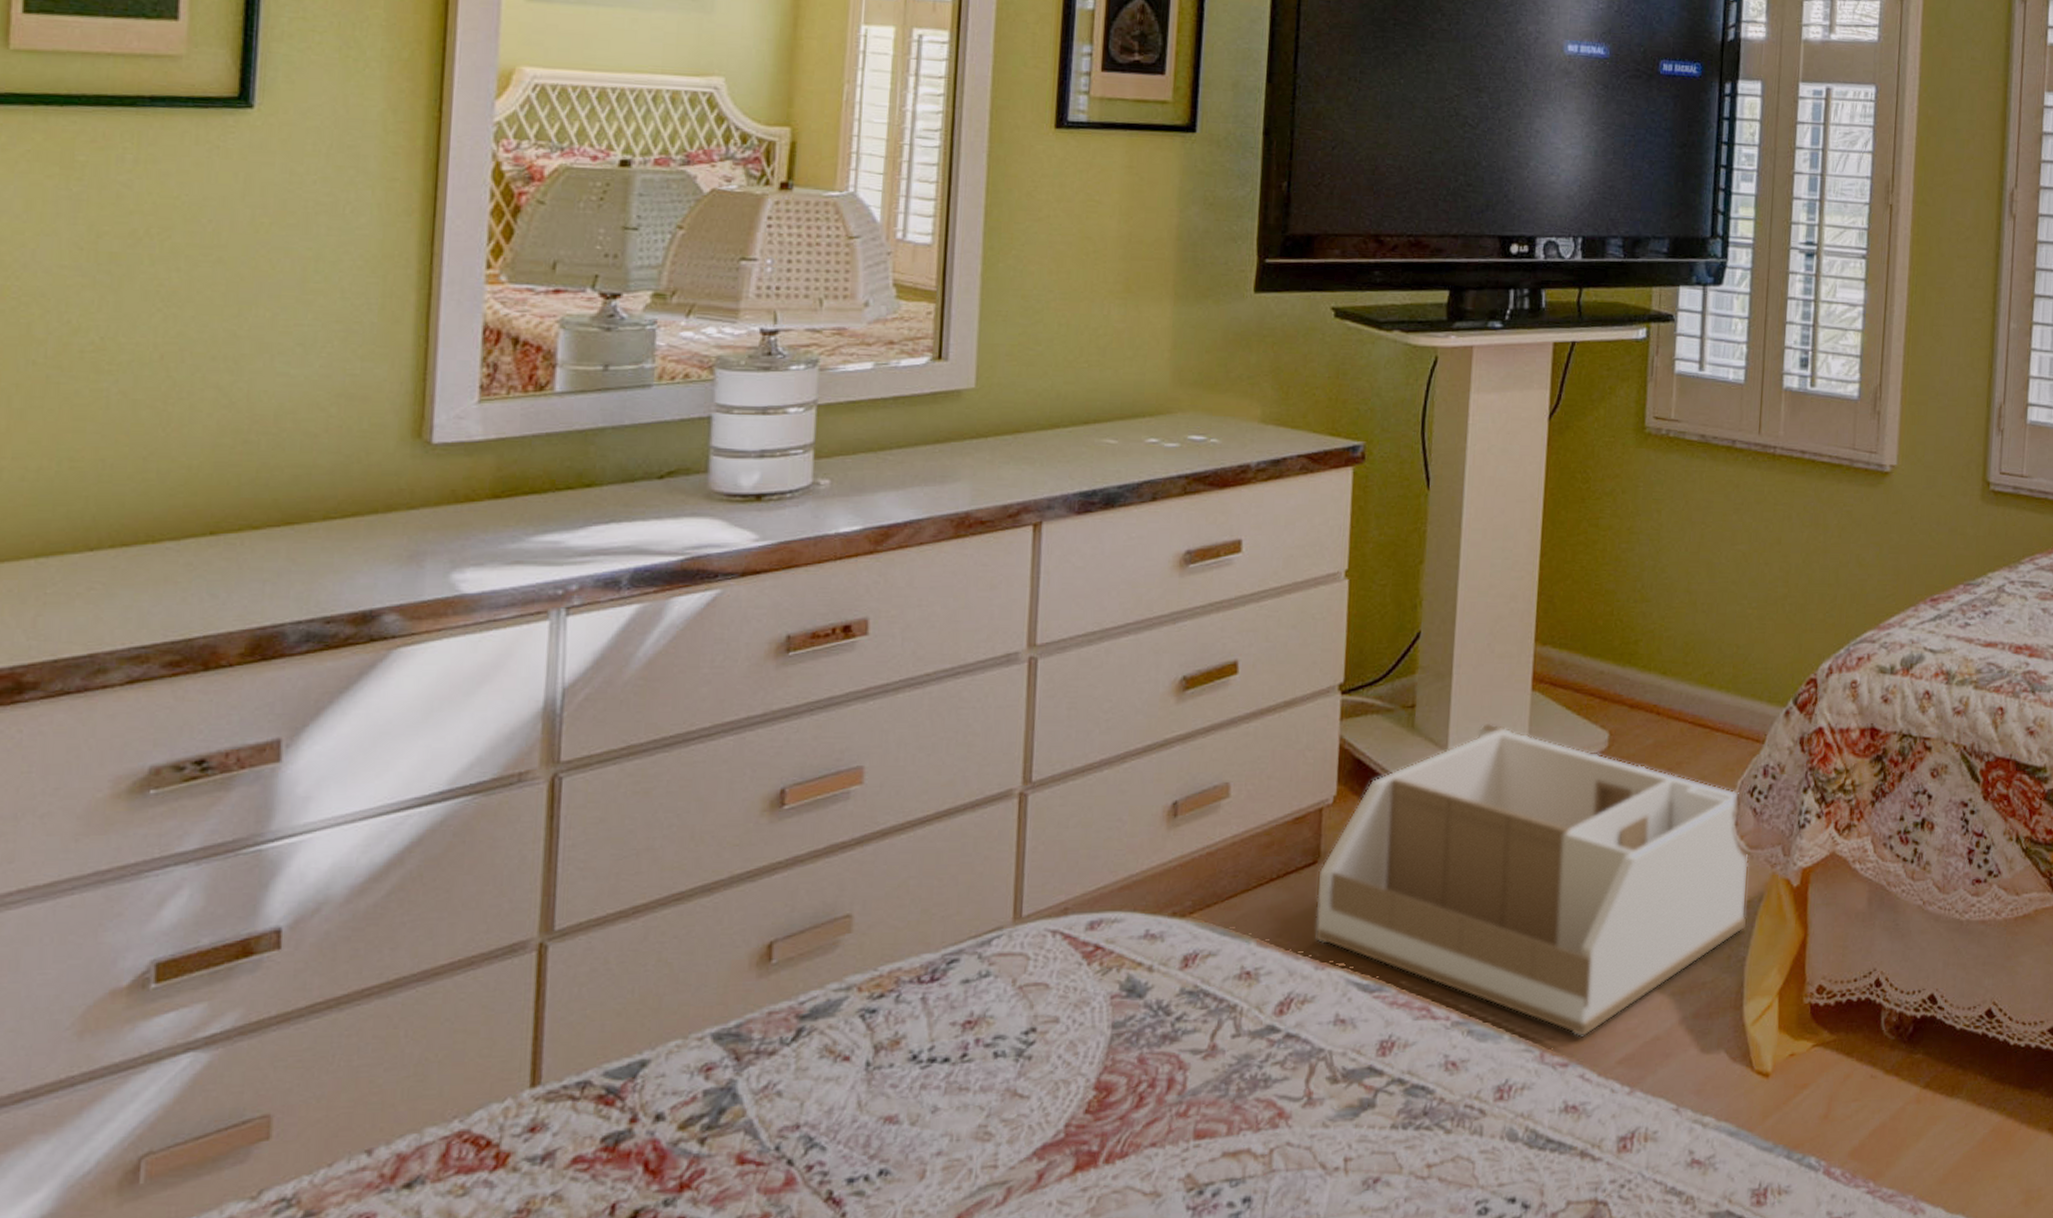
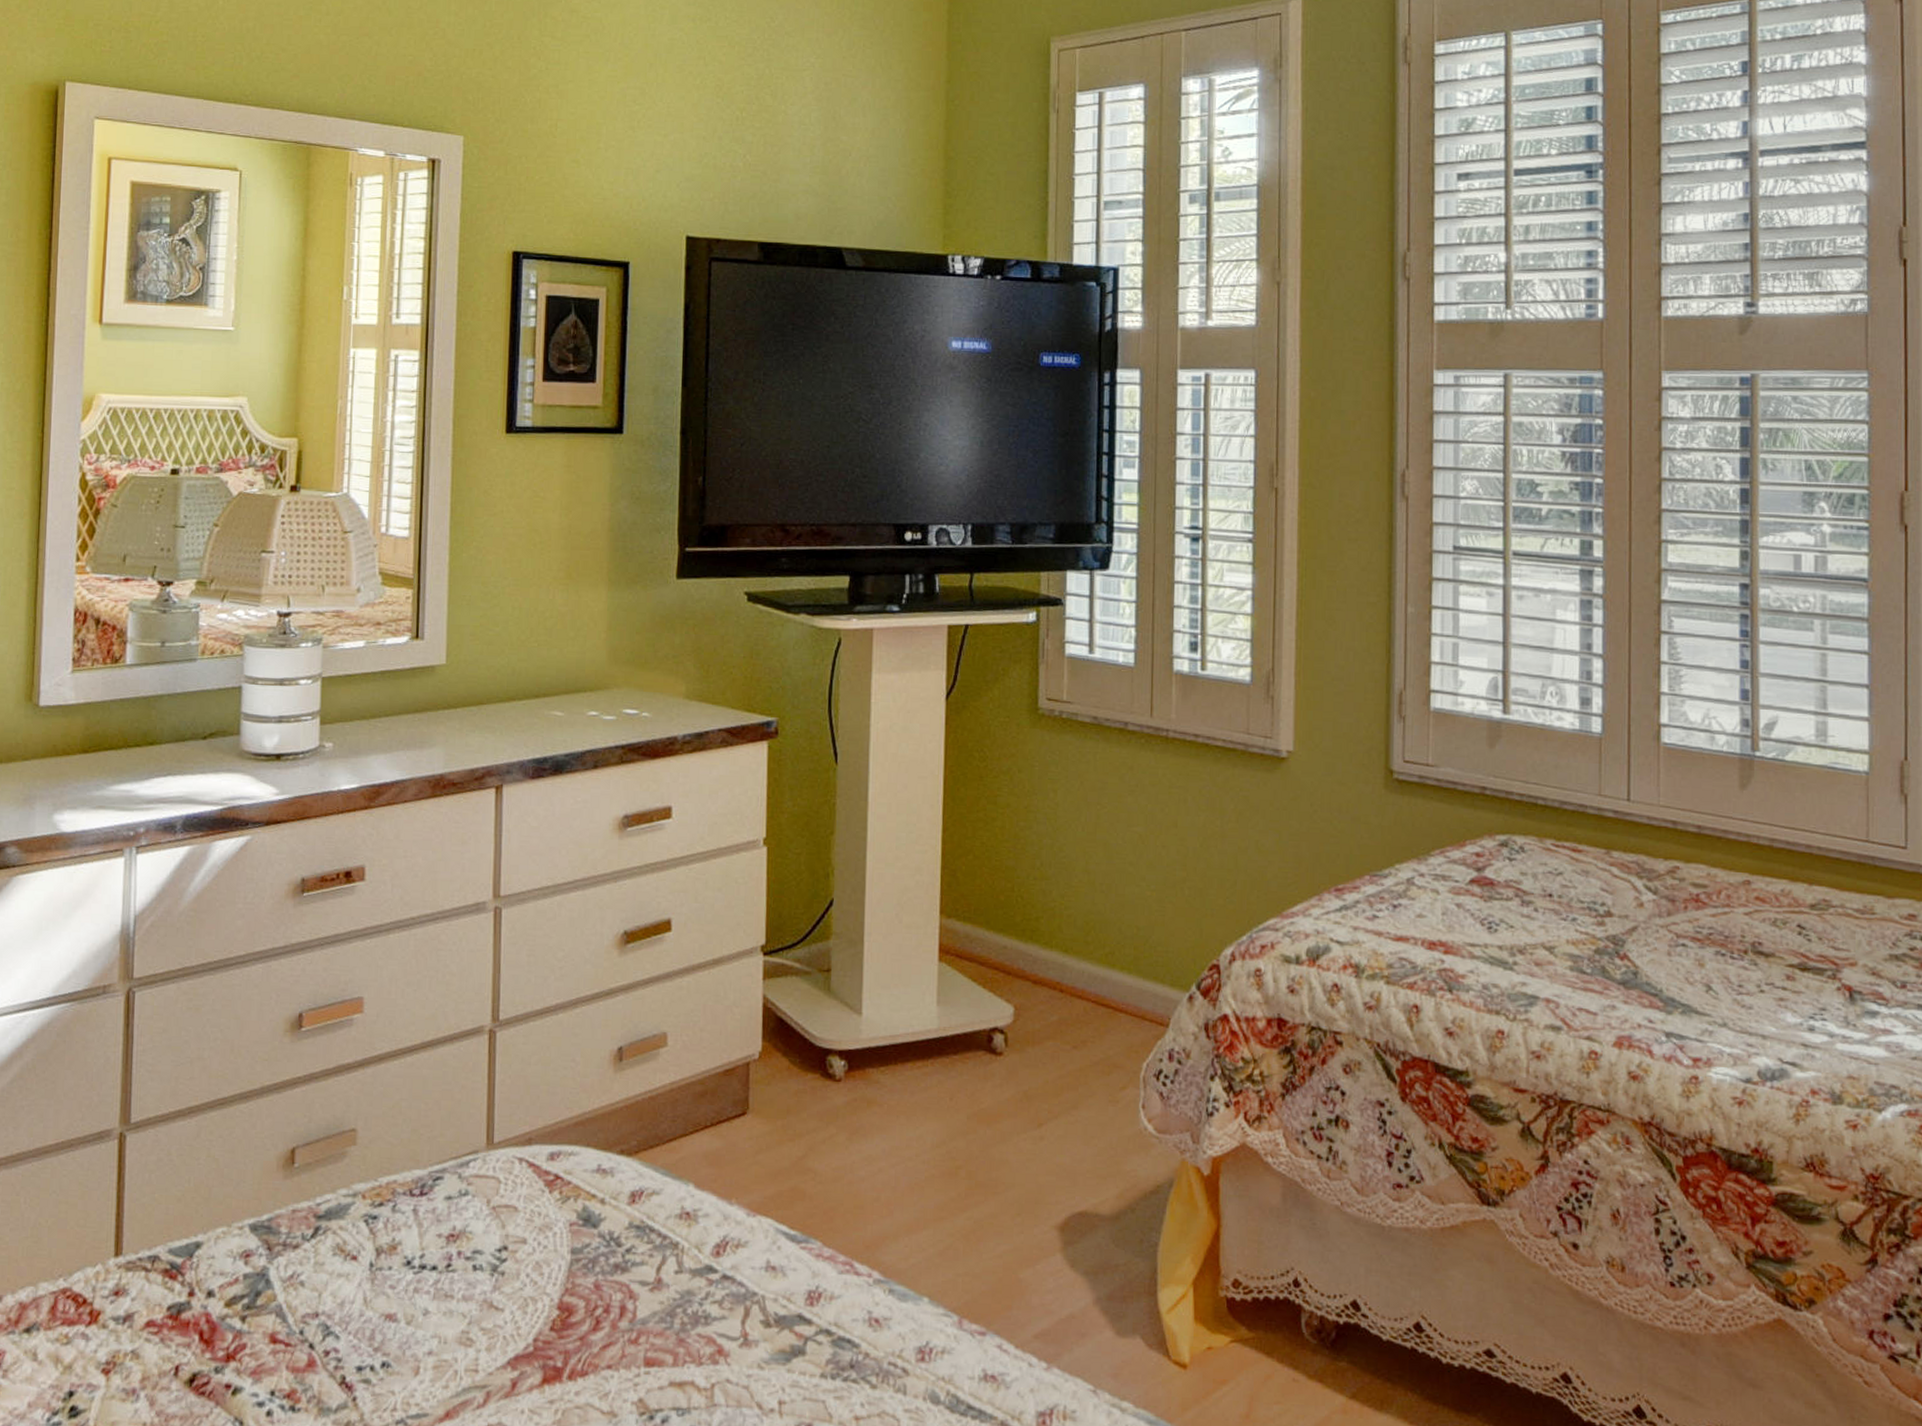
storage bin: present [1314,723,1749,1037] -> none [746,990,1158,1307]

